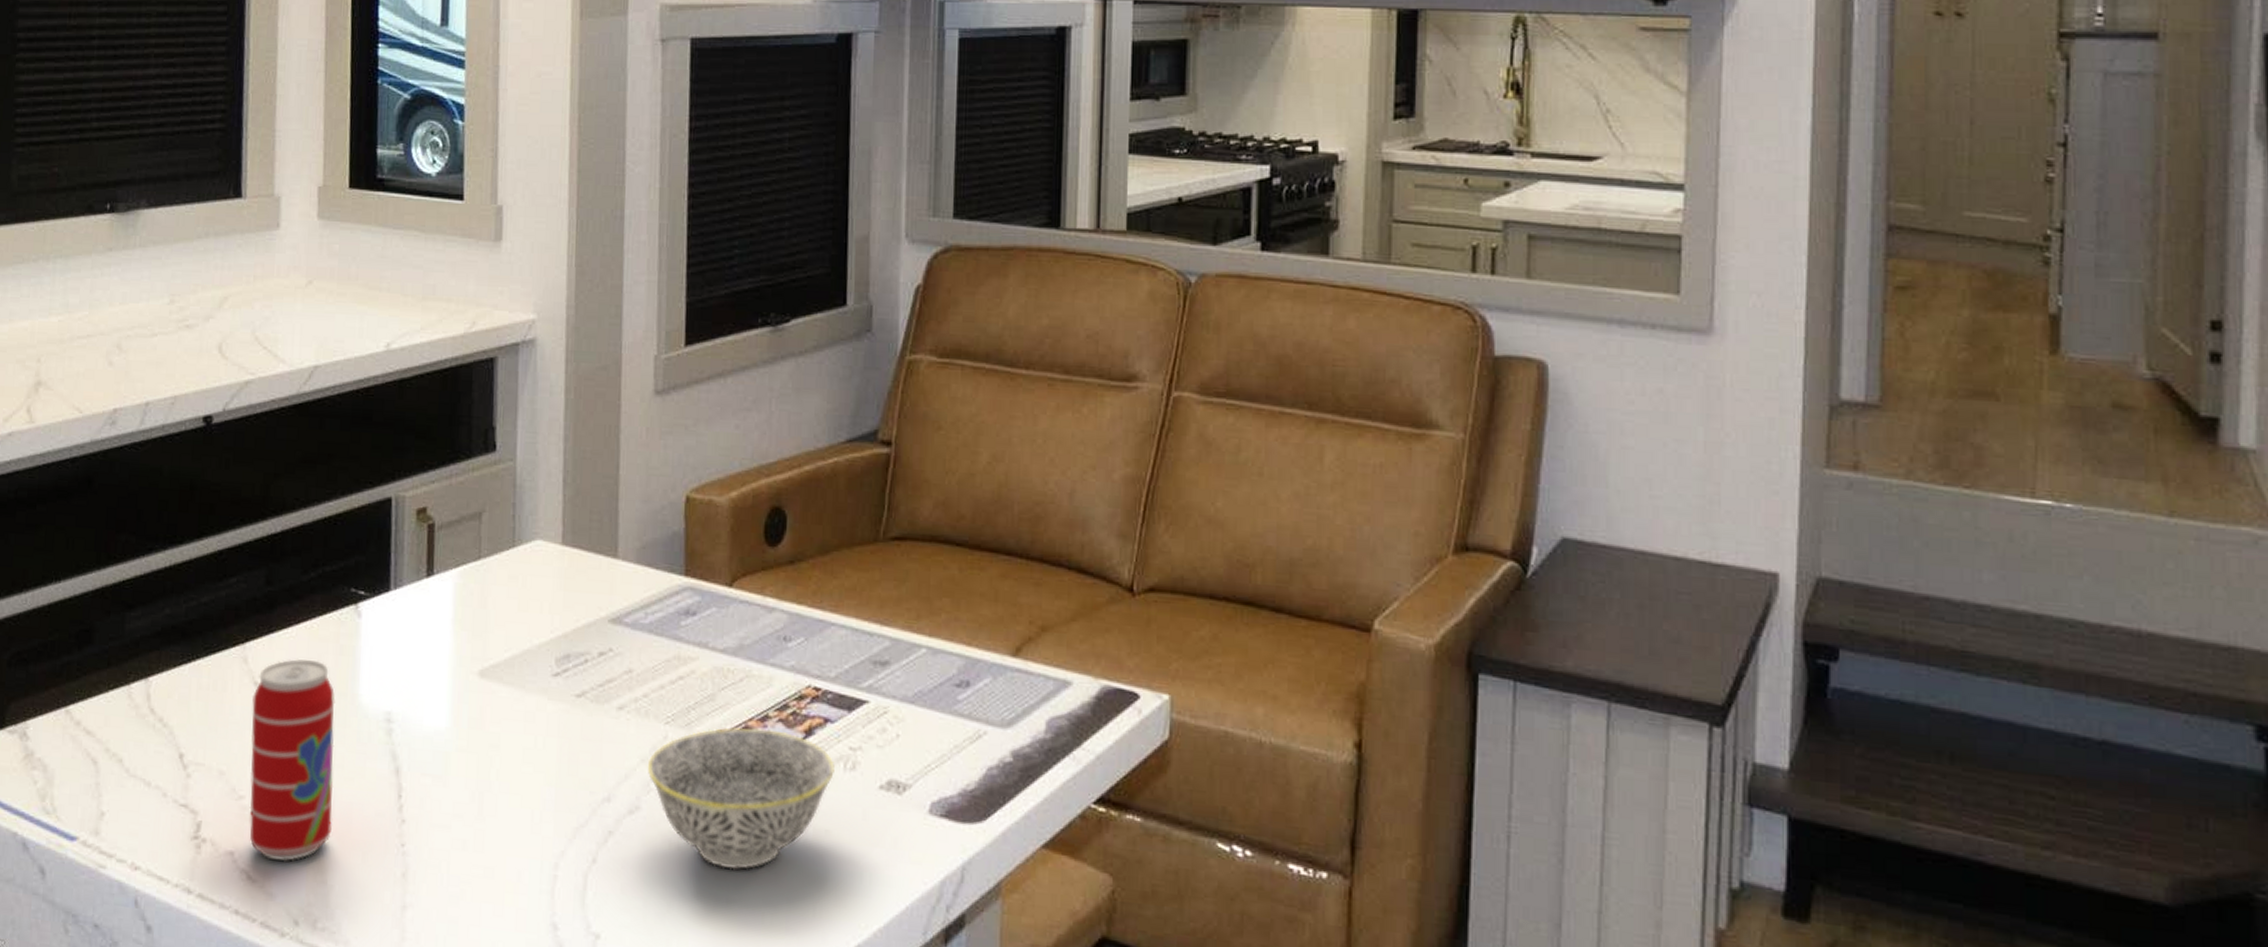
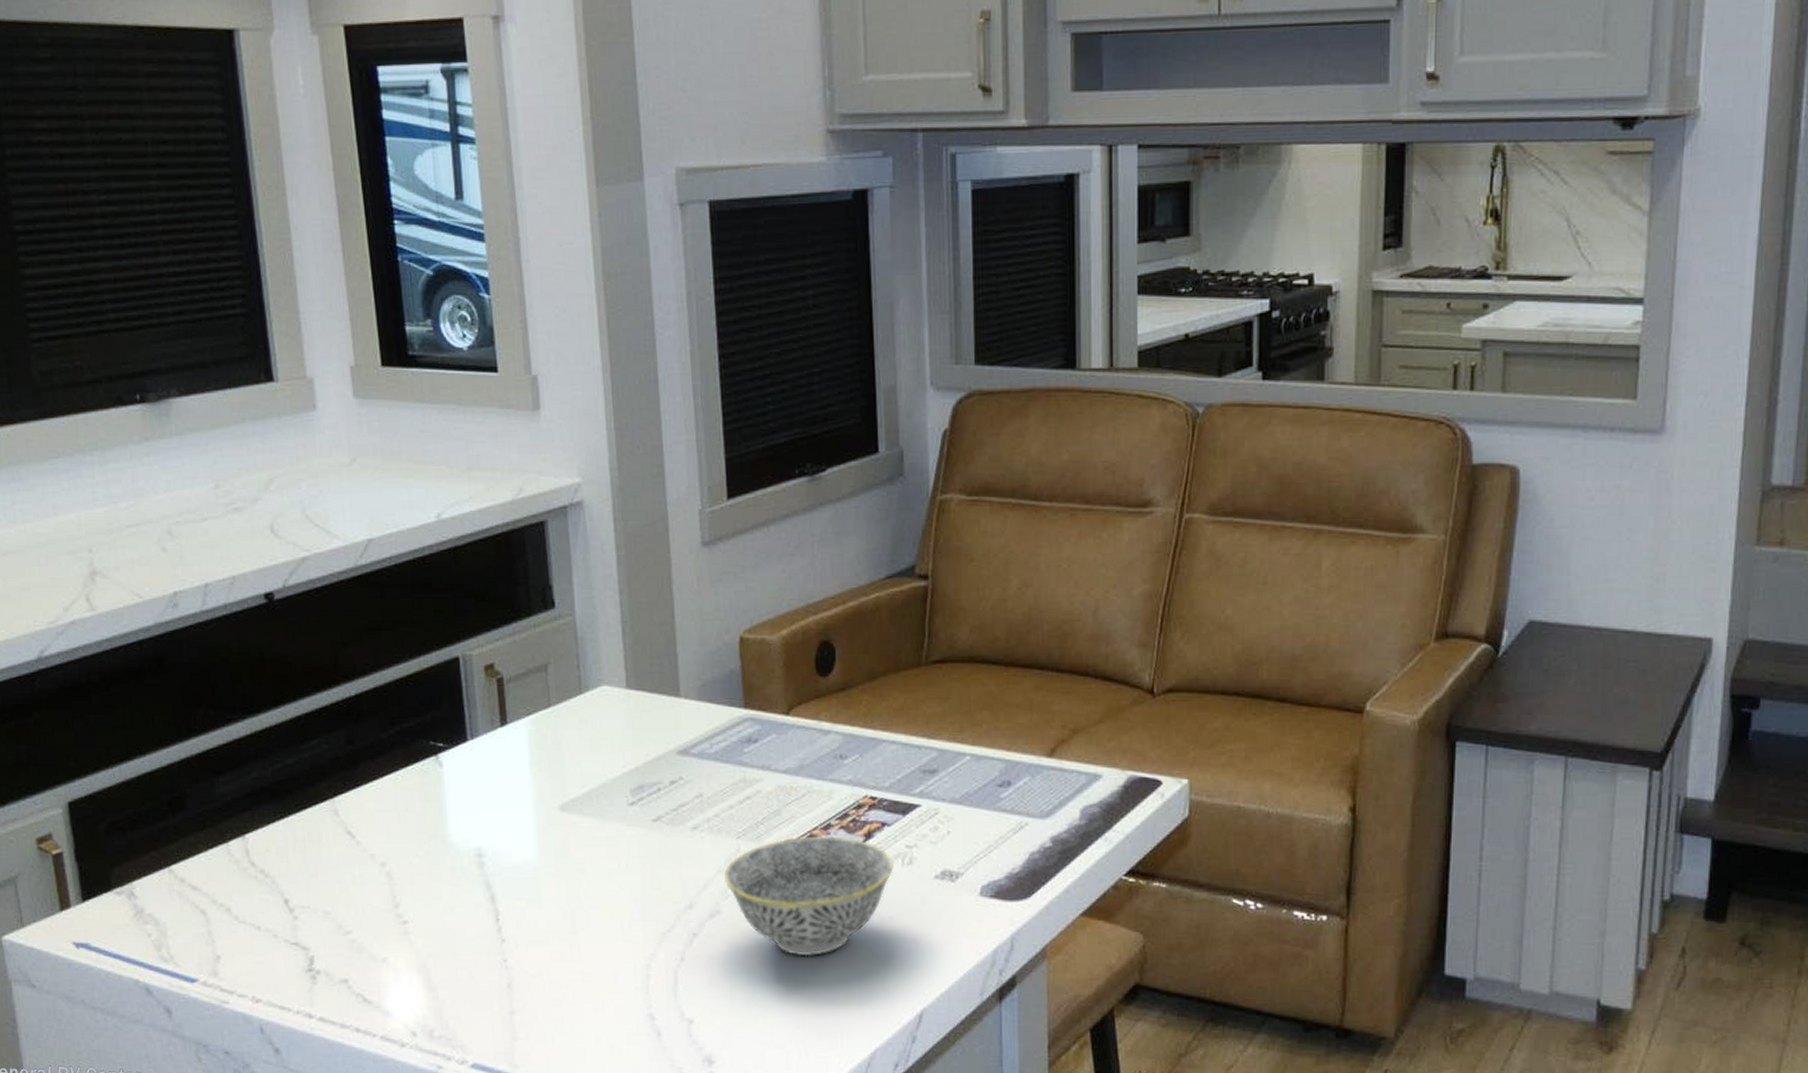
beverage can: present [249,659,335,862] -> none [347,808,437,984]

